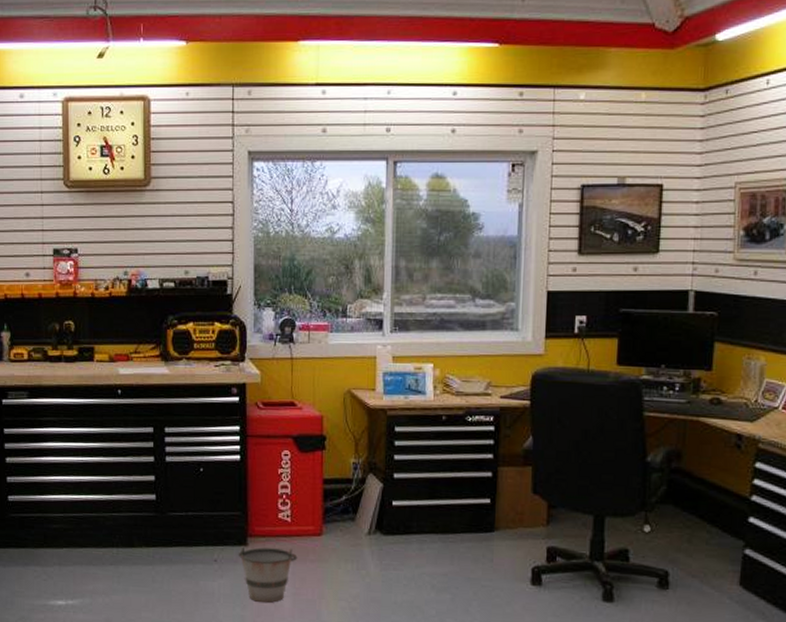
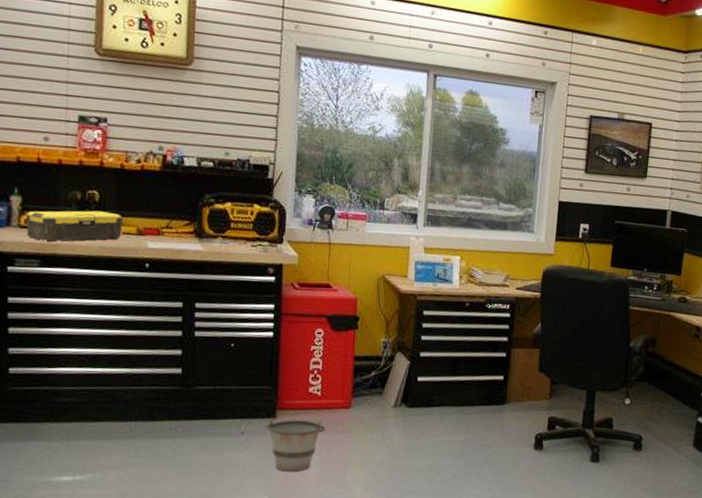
toolbox: none [14,340,96,373] -> present [25,210,123,242]

